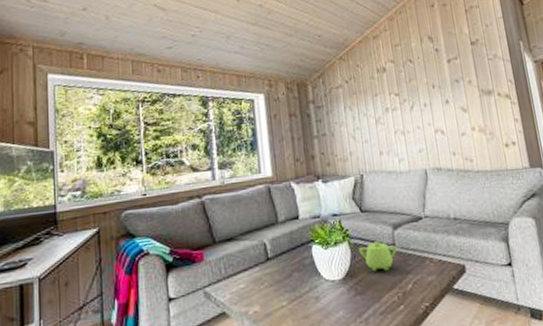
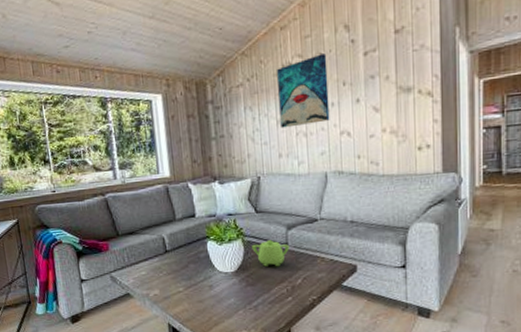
wall art: none [372,60,424,127] -> present [277,53,330,128]

